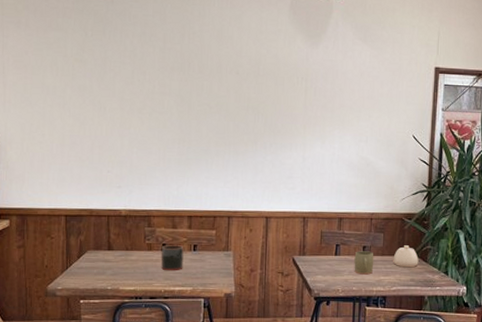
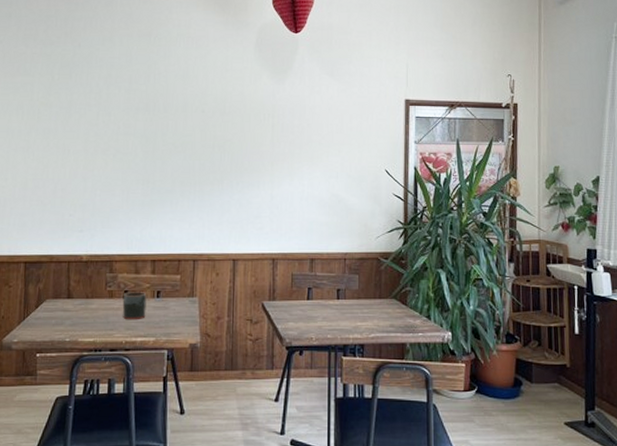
mug: present [354,251,374,275] -> none [328,294,350,321]
sugar bowl: present [393,245,419,268] -> none [370,287,398,312]

